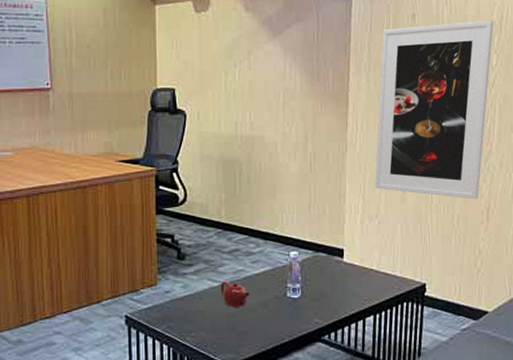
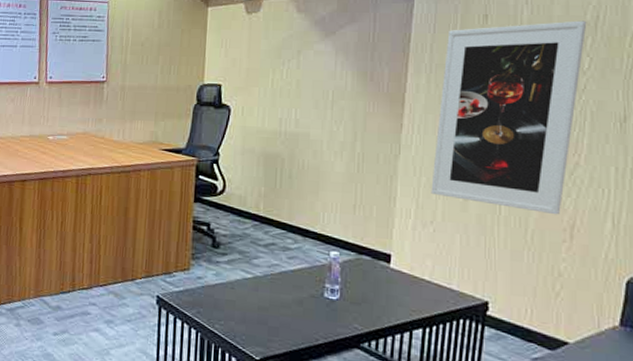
teapot: present [220,281,250,307] -> none [253,273,284,302]

